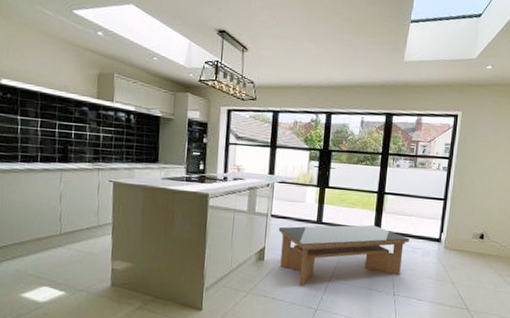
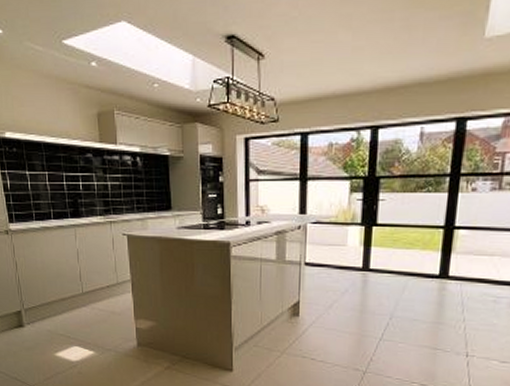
coffee table: present [278,224,410,286] -> none [314,269,491,345]

